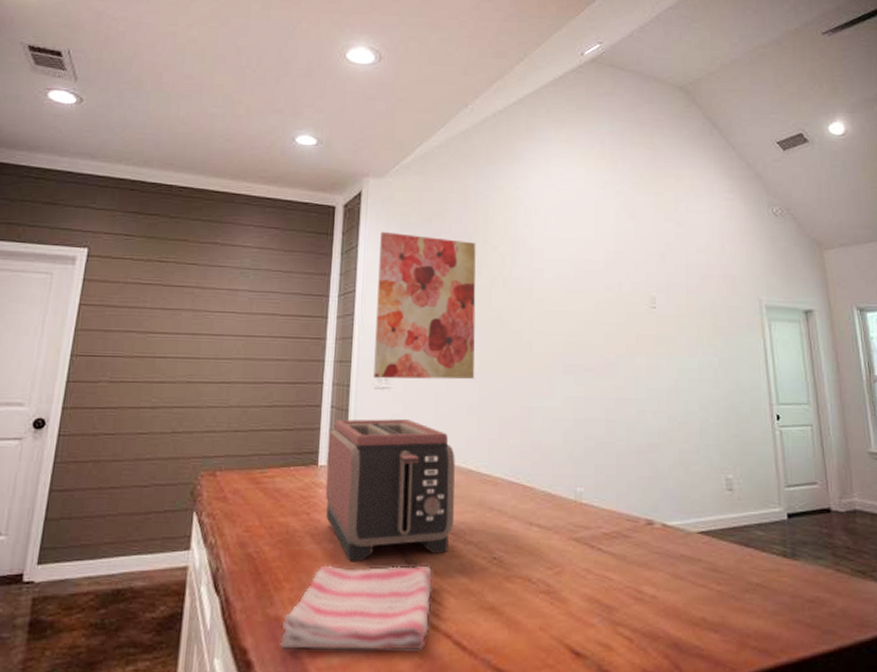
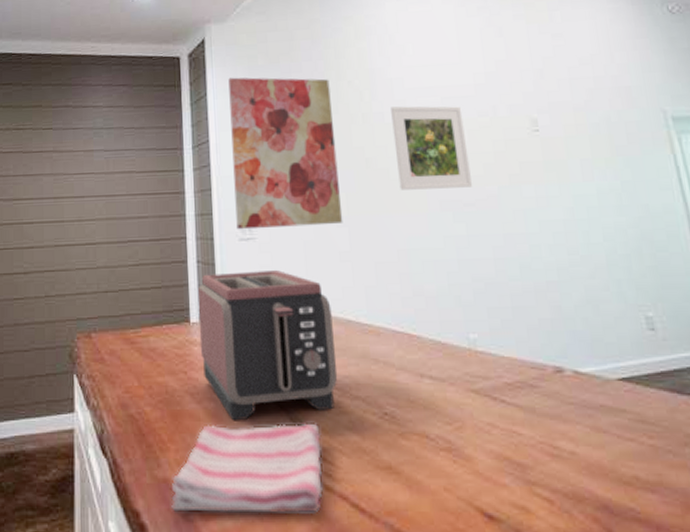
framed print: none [529,274,593,354] -> present [391,106,472,190]

